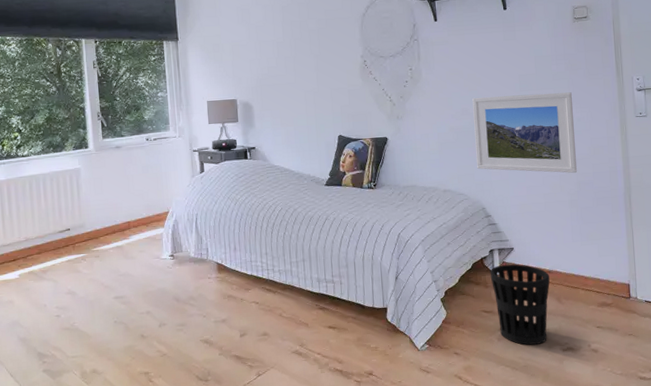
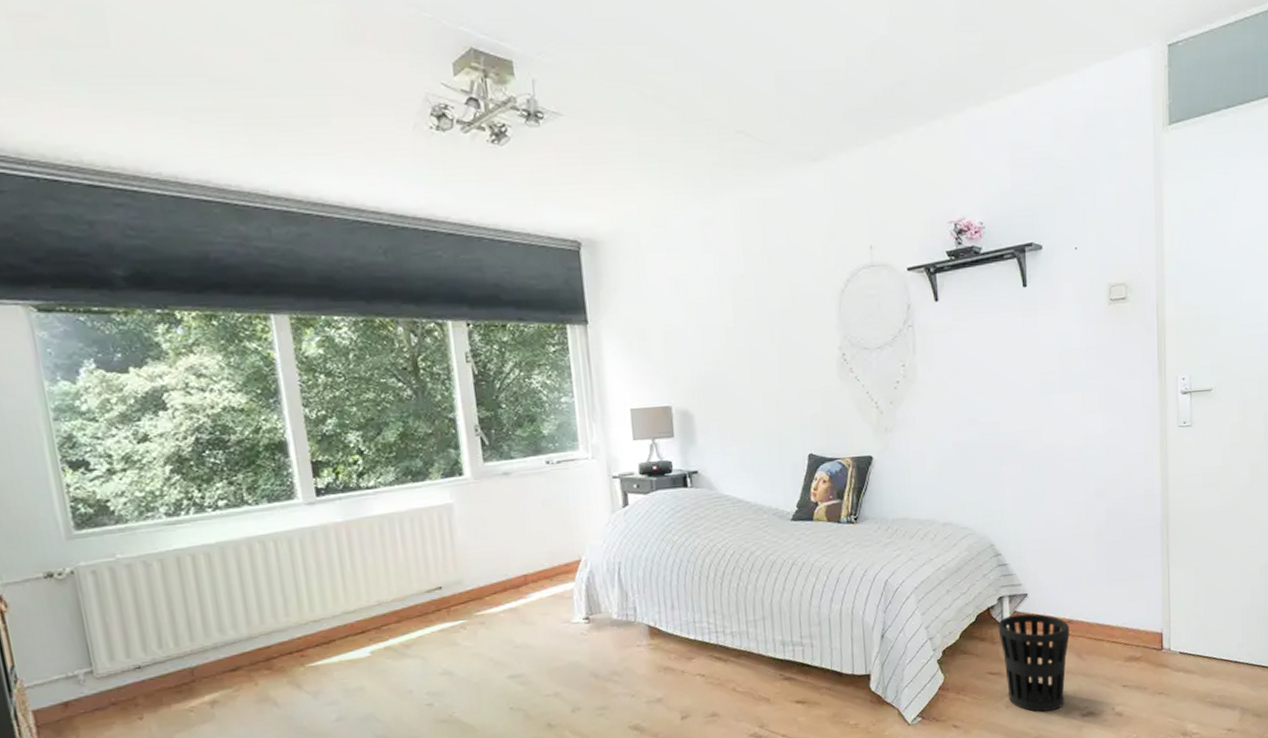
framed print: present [472,92,577,174] -> none [981,396,1106,499]

